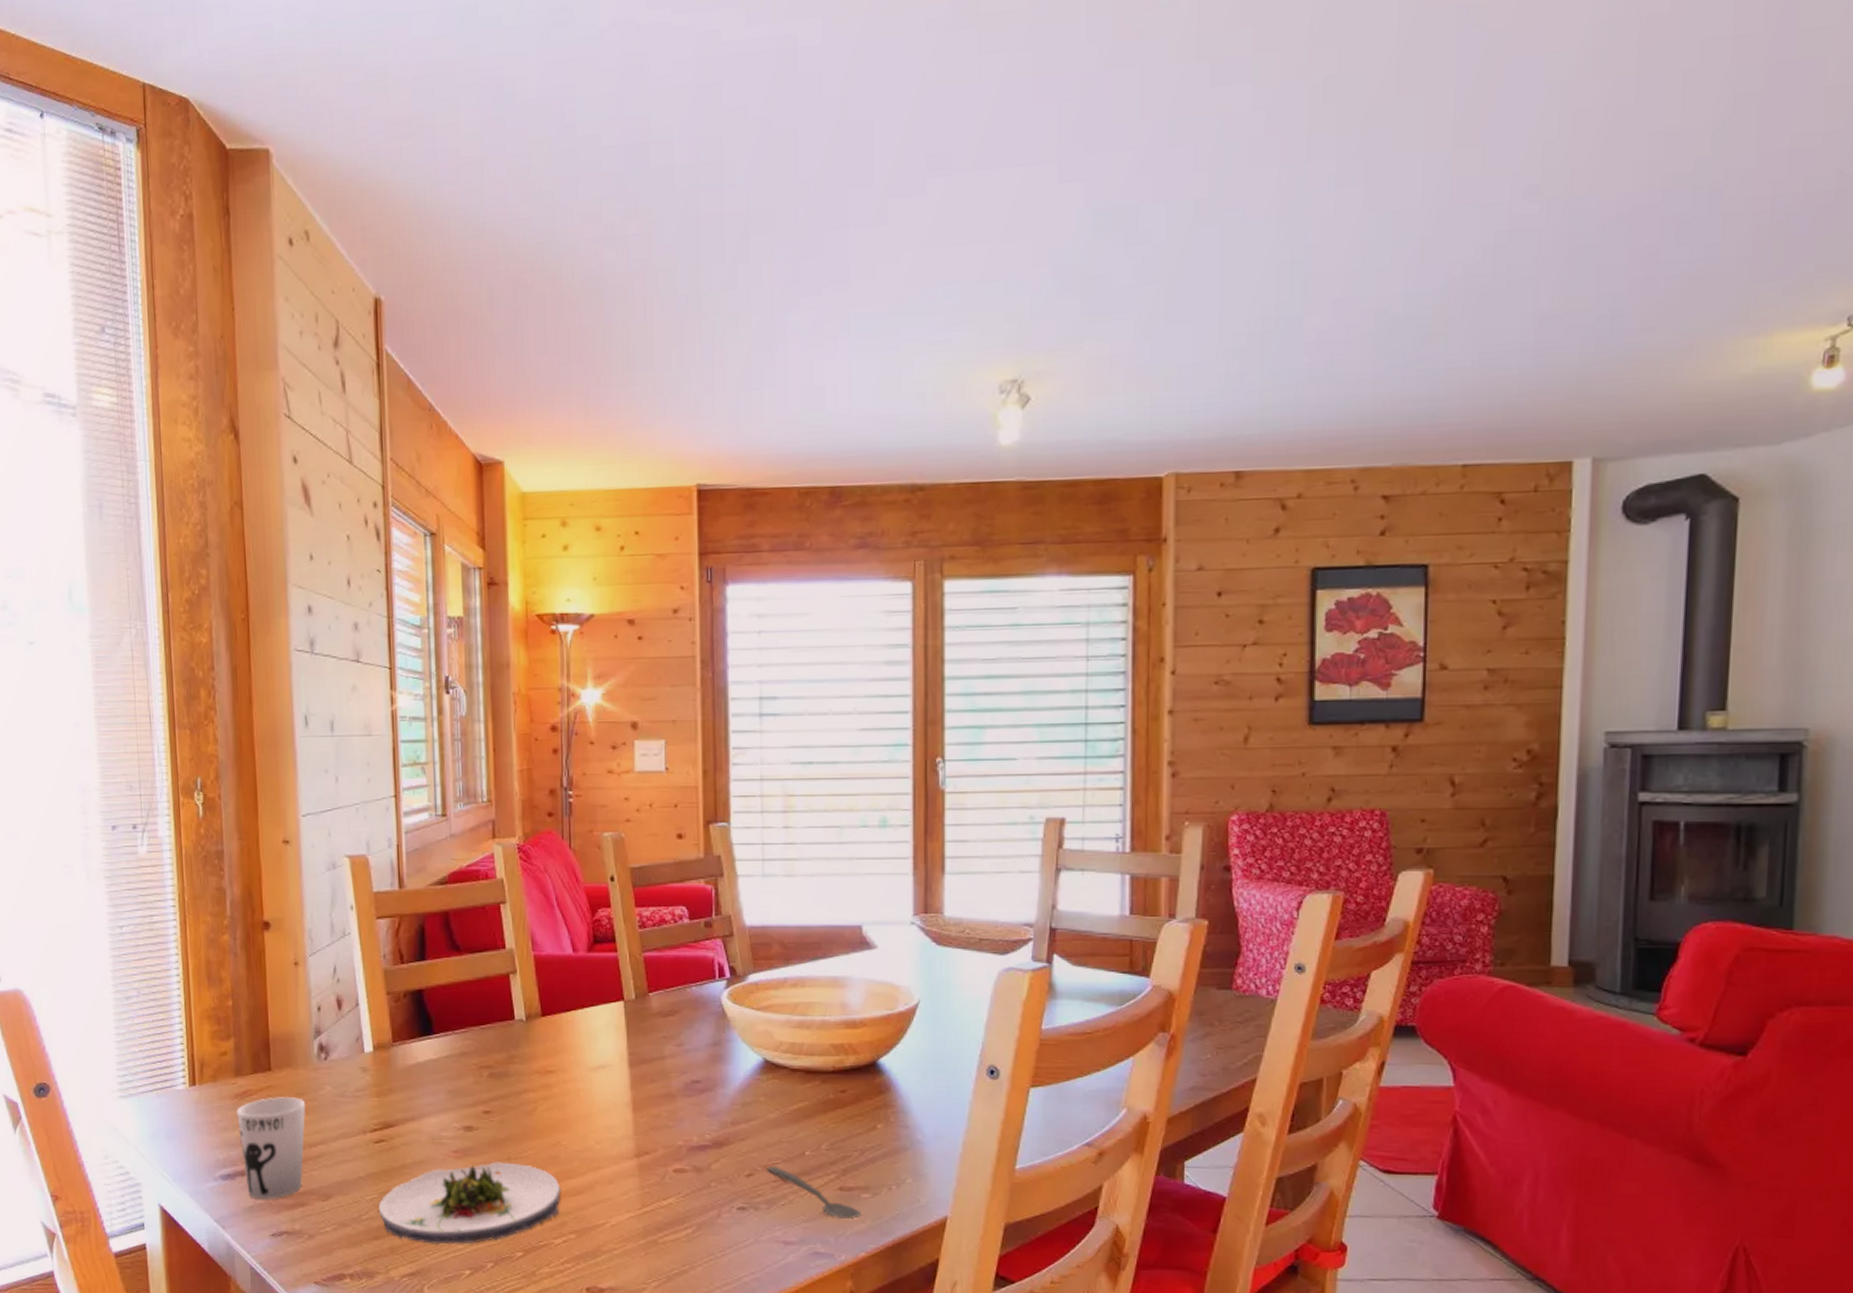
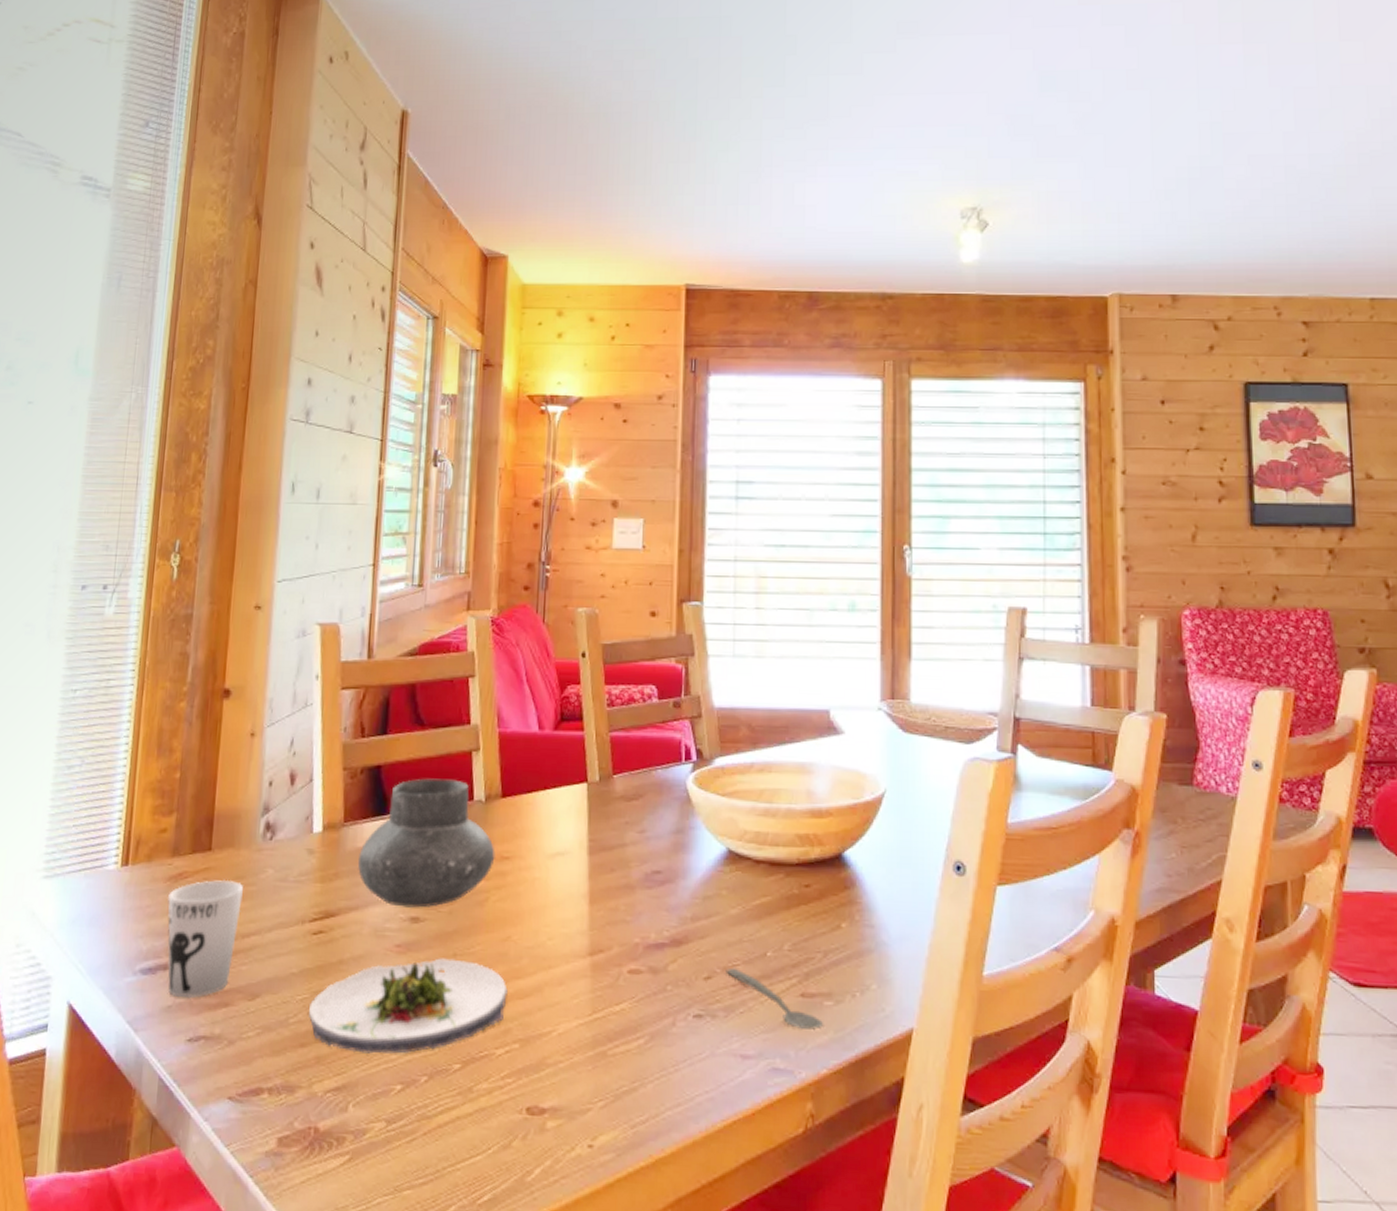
vase: none [410,1000,540,1118] -> present [358,778,495,908]

